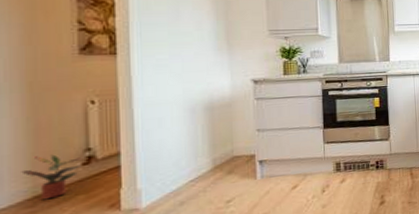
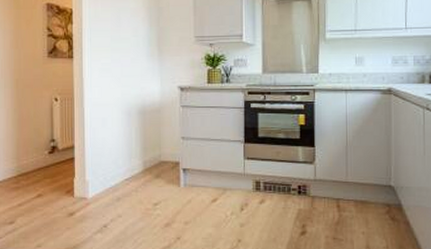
potted plant: present [21,154,81,200] -> none [11,142,48,179]

